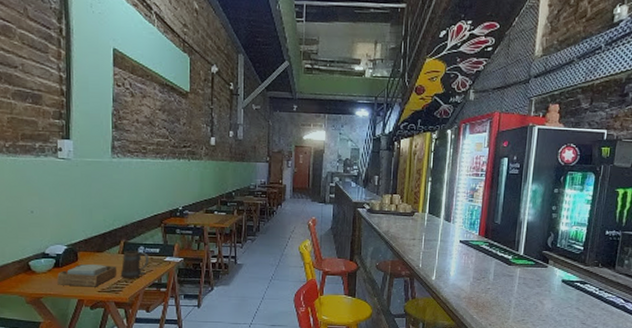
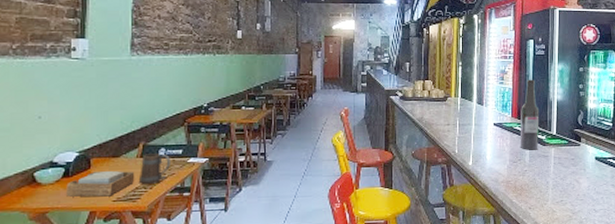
beer bottle: none [485,198,508,269] -> present [520,79,539,150]

